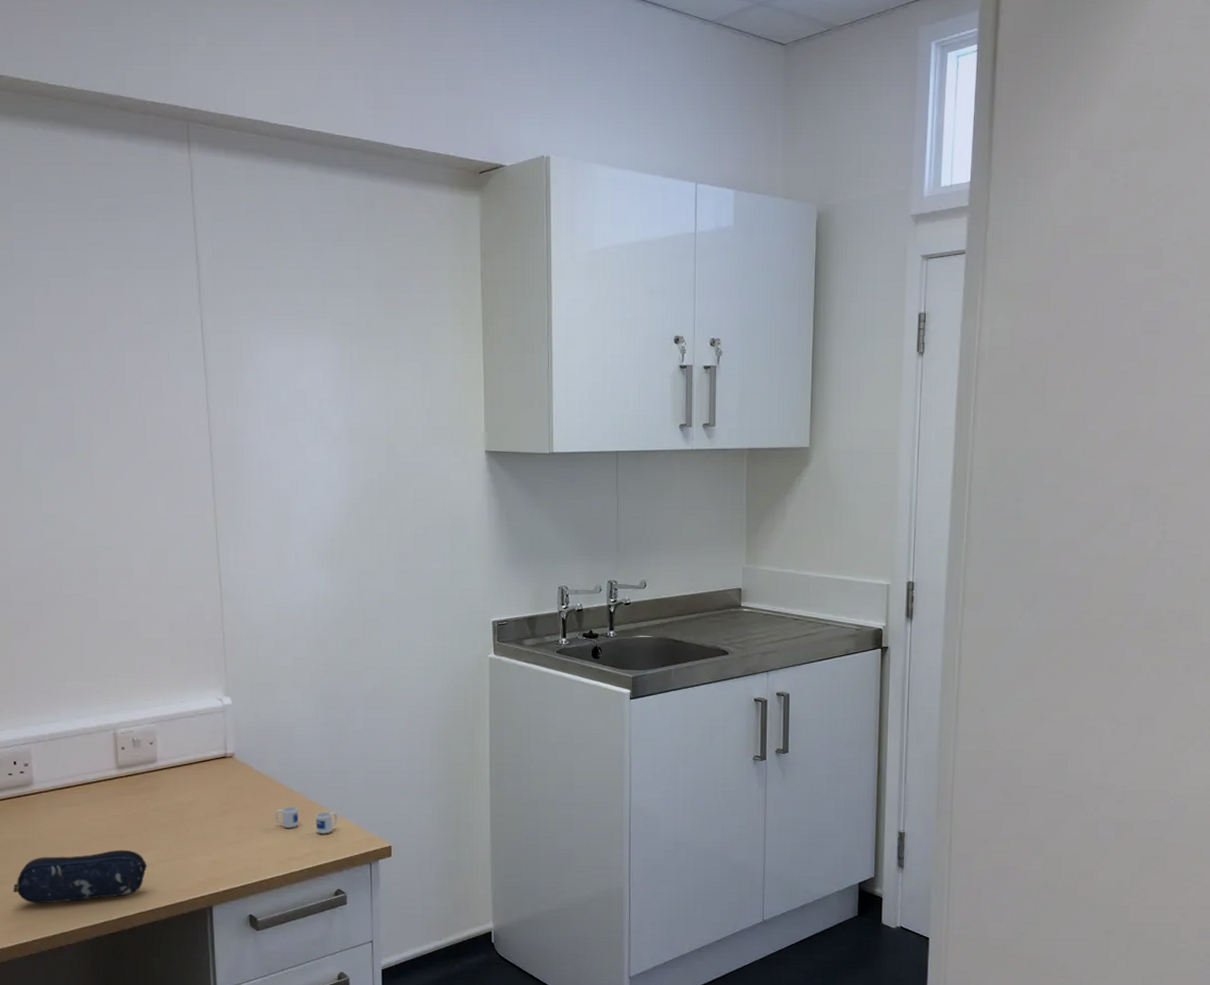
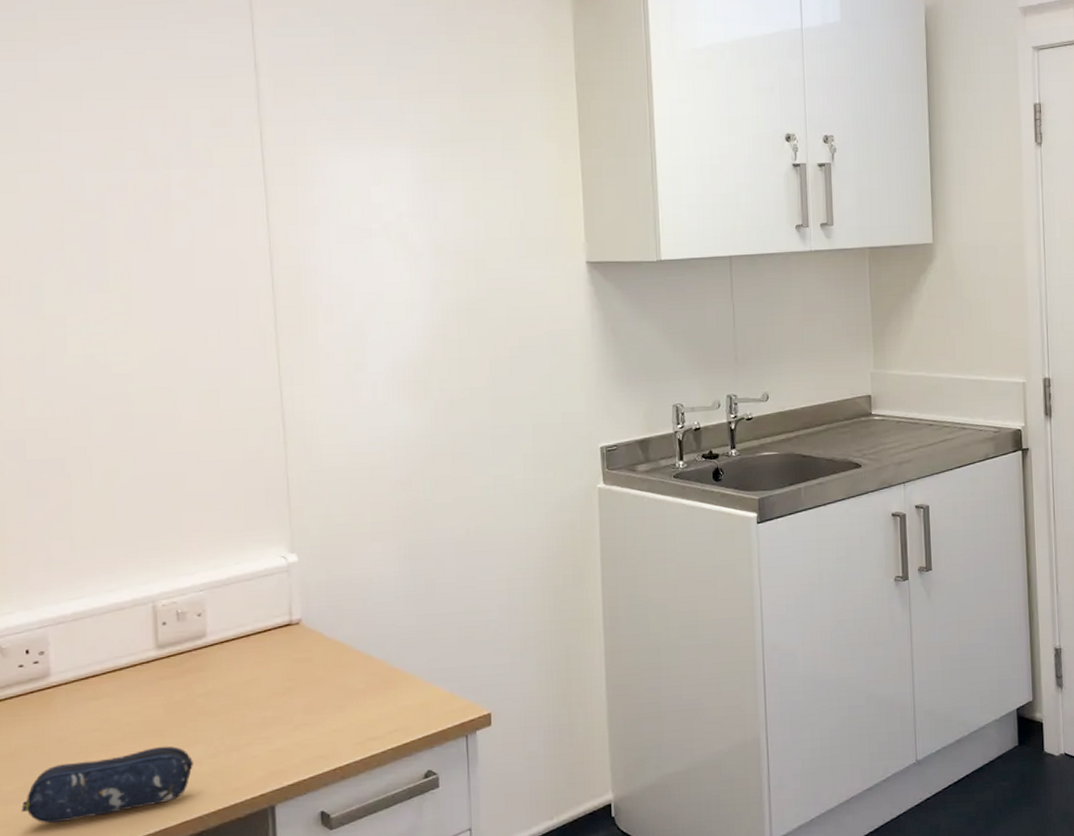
mug: present [274,807,337,834] -> none [350,676,426,706]

